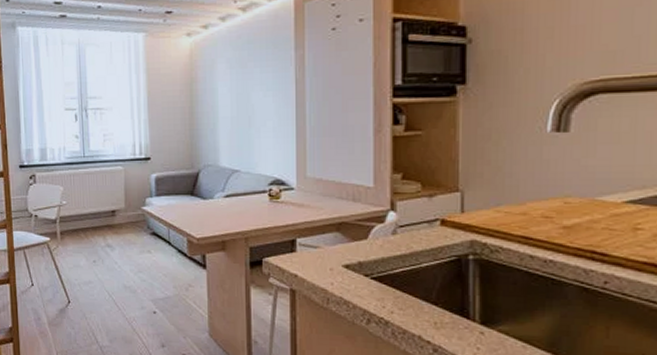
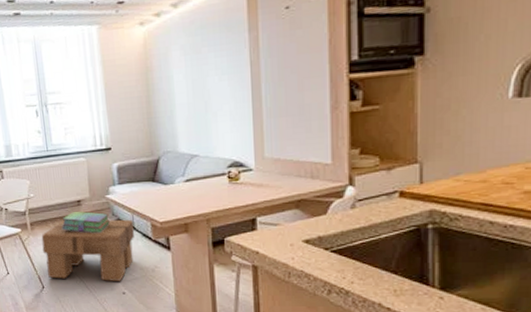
footstool: none [71,232,170,299] -> present [41,219,135,281]
stack of books: none [93,221,144,247] -> present [61,211,110,234]

